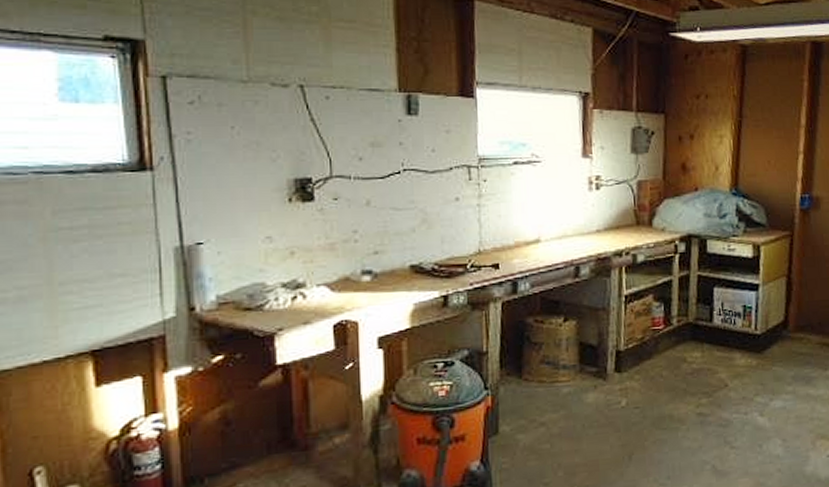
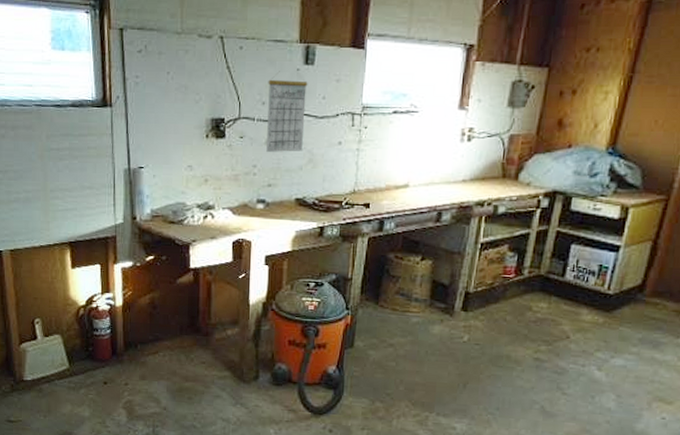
calendar: none [364,122,413,215] -> present [266,71,308,153]

